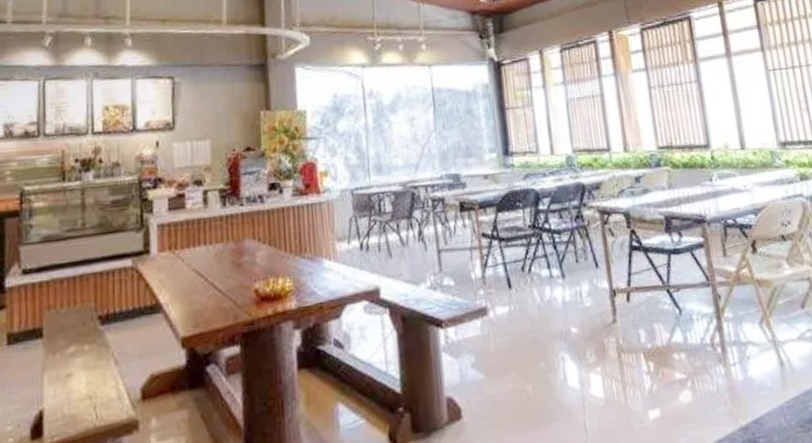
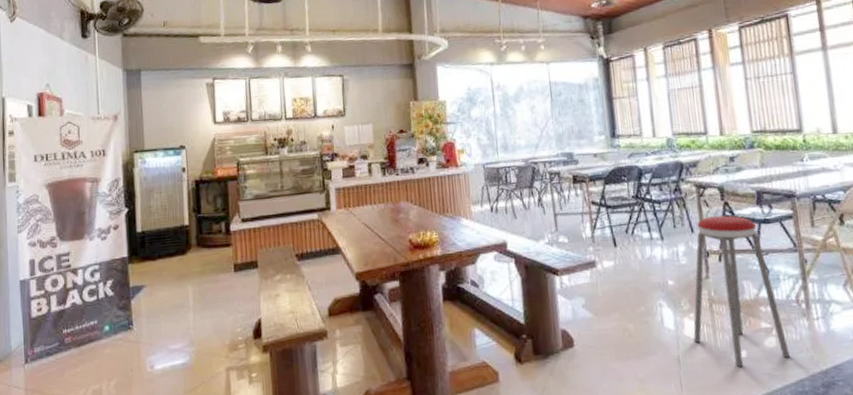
music stool: none [601,245,707,430] -> present [693,215,790,368]

